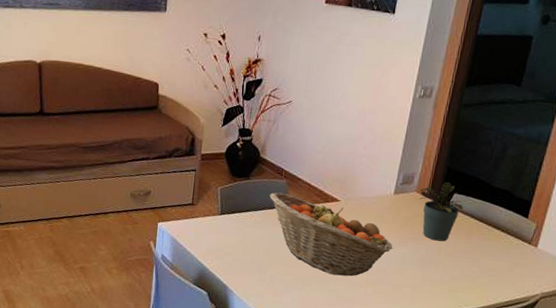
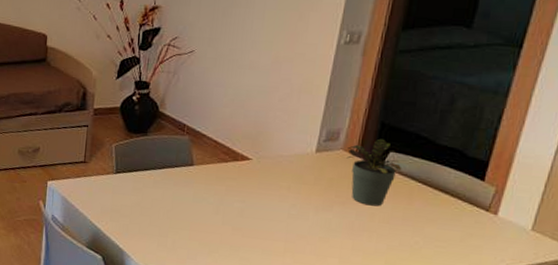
fruit basket: present [269,192,393,277] -> none [170,149,316,244]

